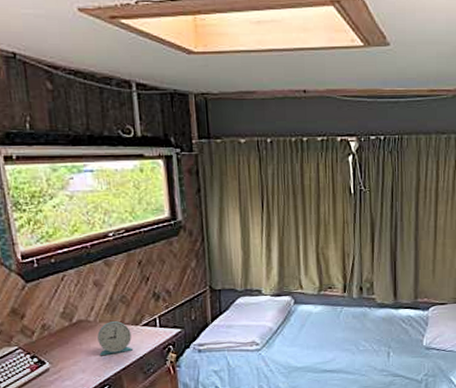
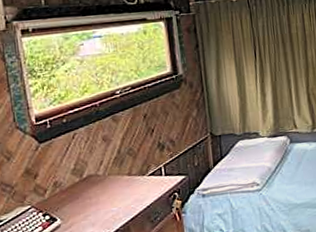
alarm clock: present [97,321,132,356] -> none [106,173,140,209]

